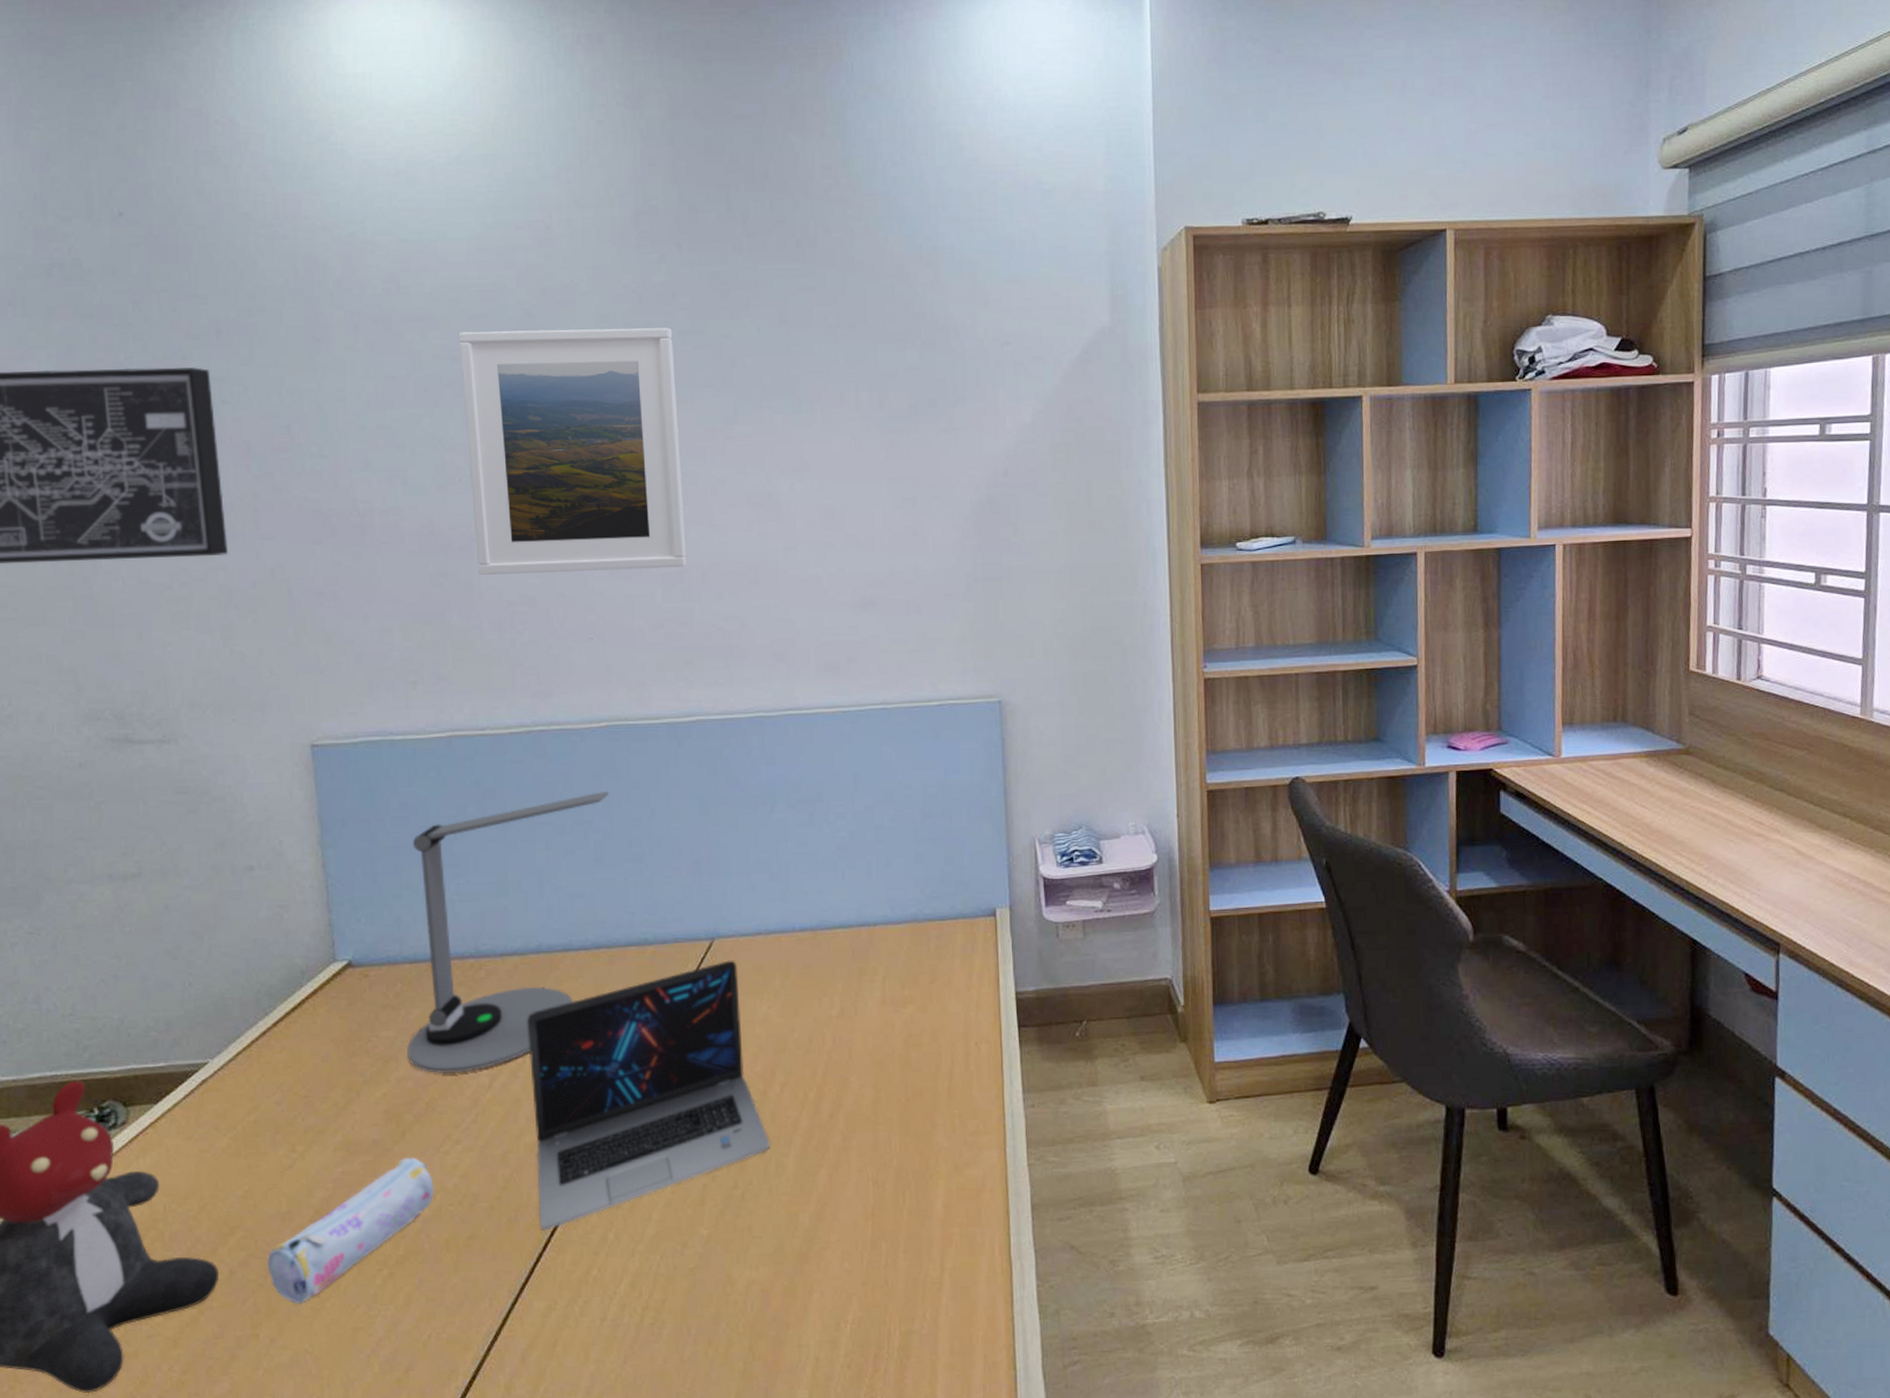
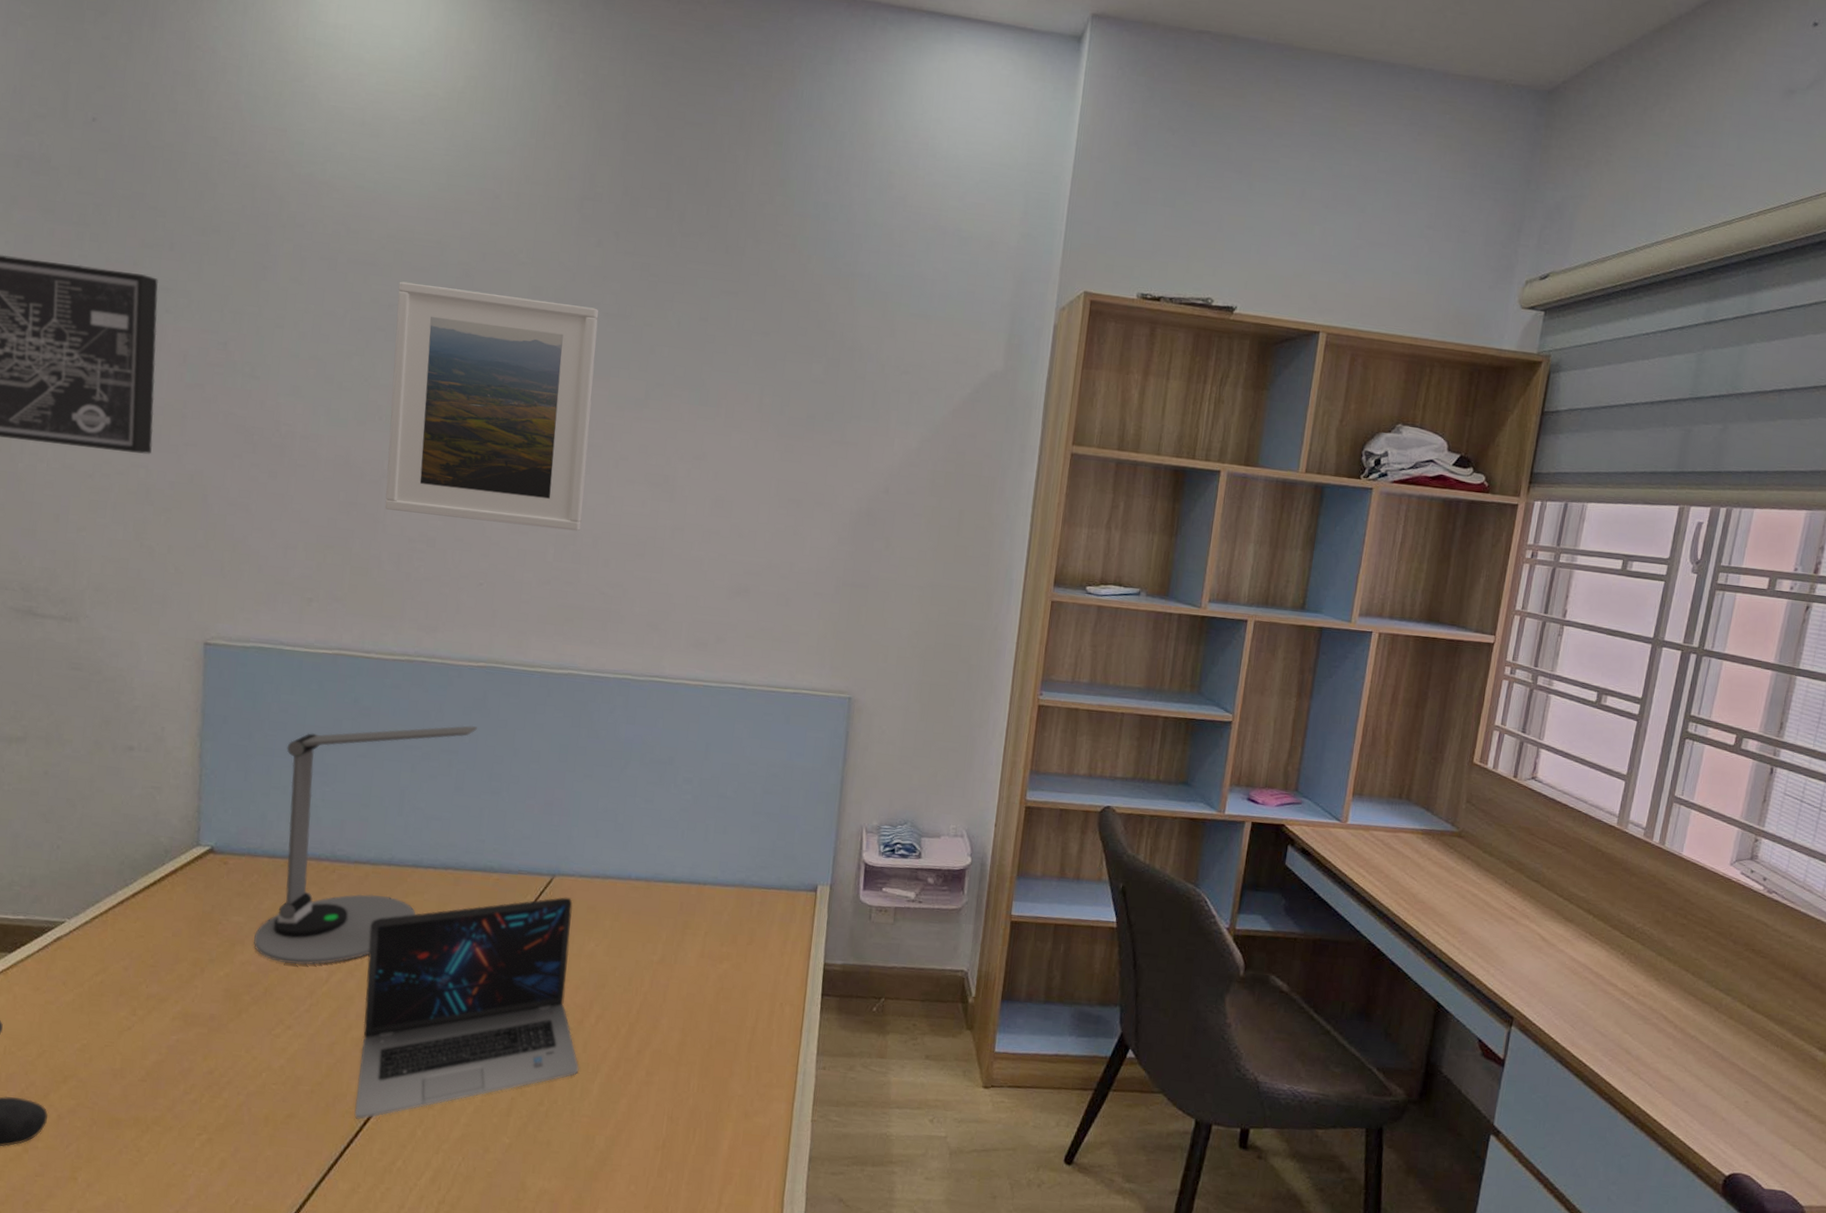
pencil case: present [266,1158,434,1304] -> none [94,1035,262,1155]

